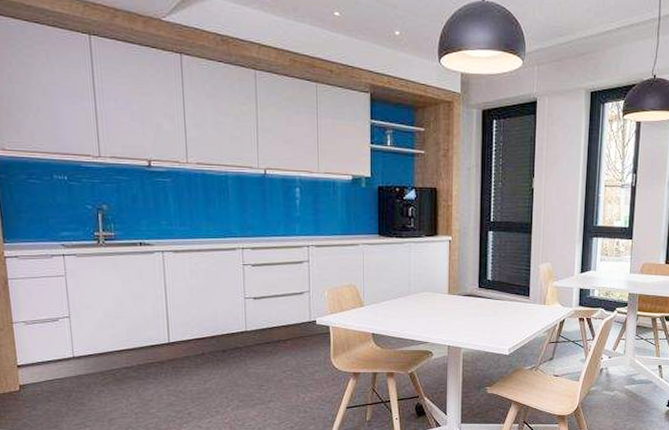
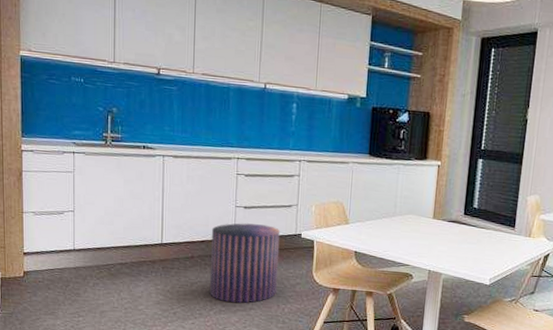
stool: none [221,314,296,397] -> present [209,223,280,303]

